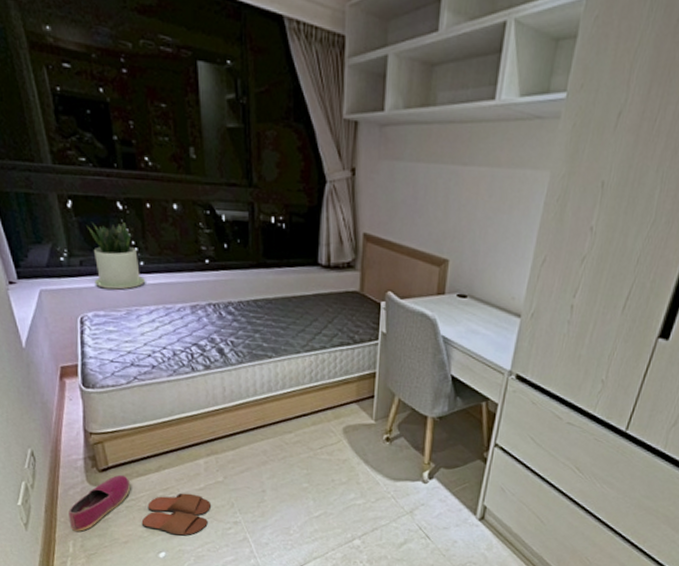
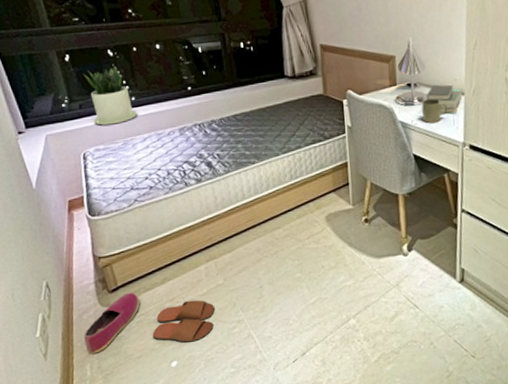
table lamp: none [440,239,482,321] -> present [395,36,428,106]
mug: none [468,315,500,344] -> present [421,98,448,124]
books: none [476,300,520,337] -> present [426,84,463,114]

